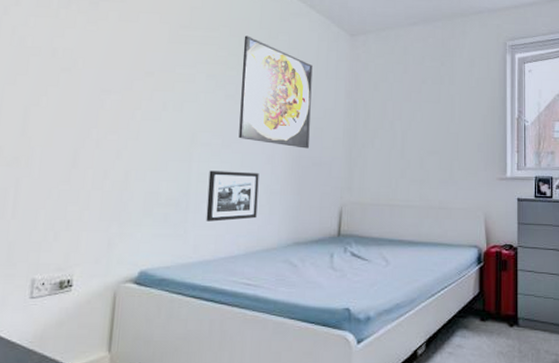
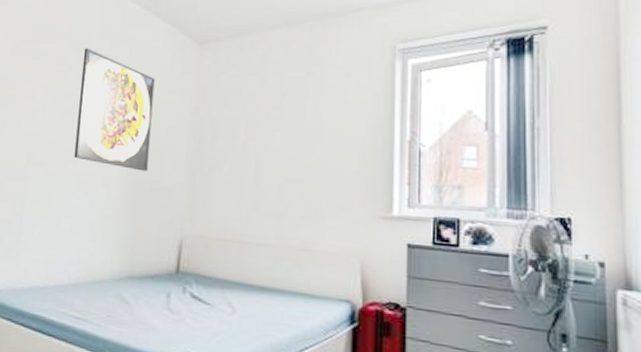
picture frame: present [206,170,259,222] -> none [37,191,94,246]

